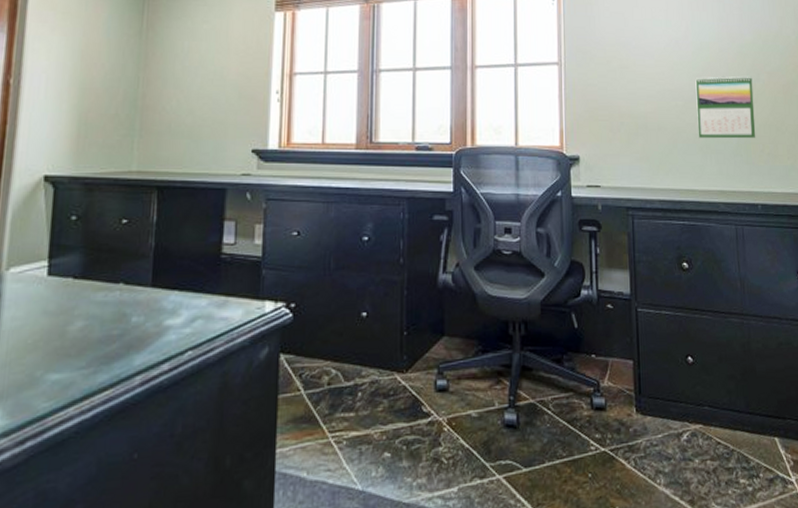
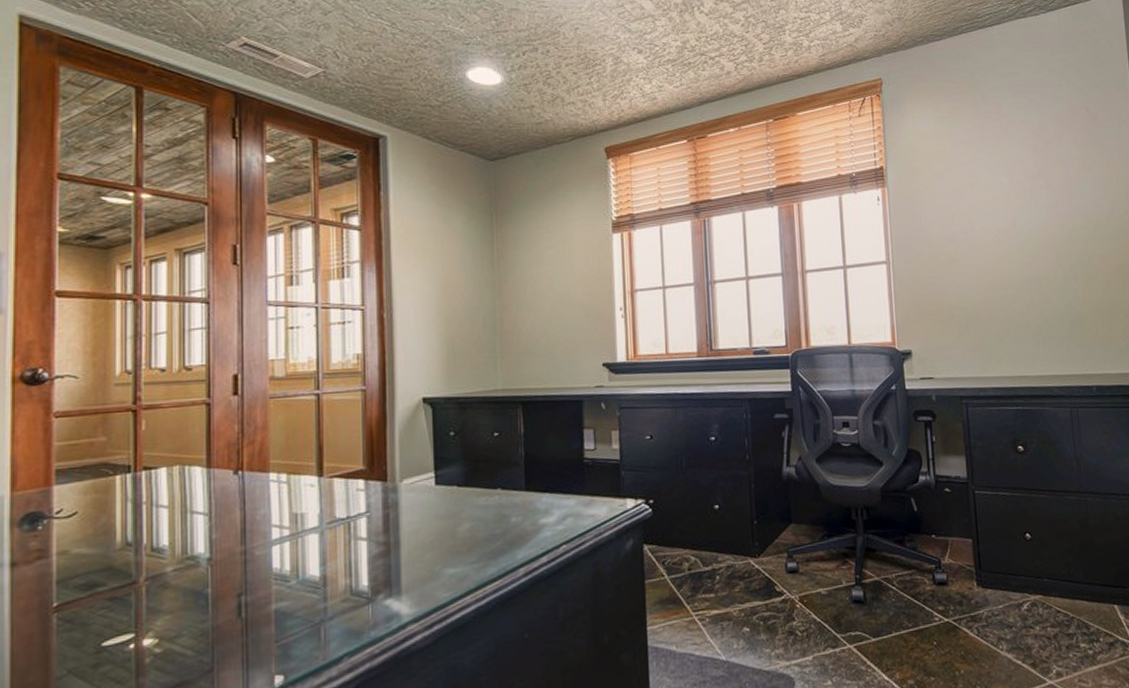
calendar: present [695,76,756,139] -> none [1025,260,1089,326]

